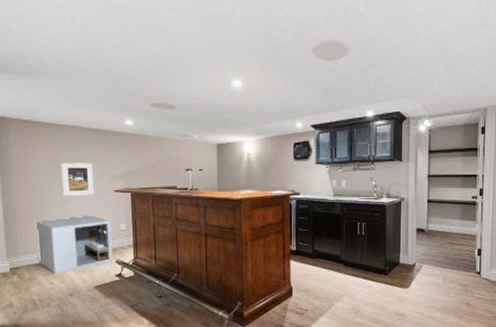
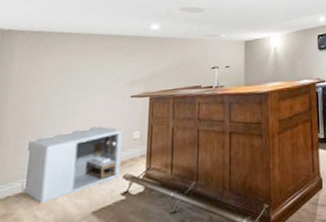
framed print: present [61,163,94,196] -> none [68,69,109,108]

